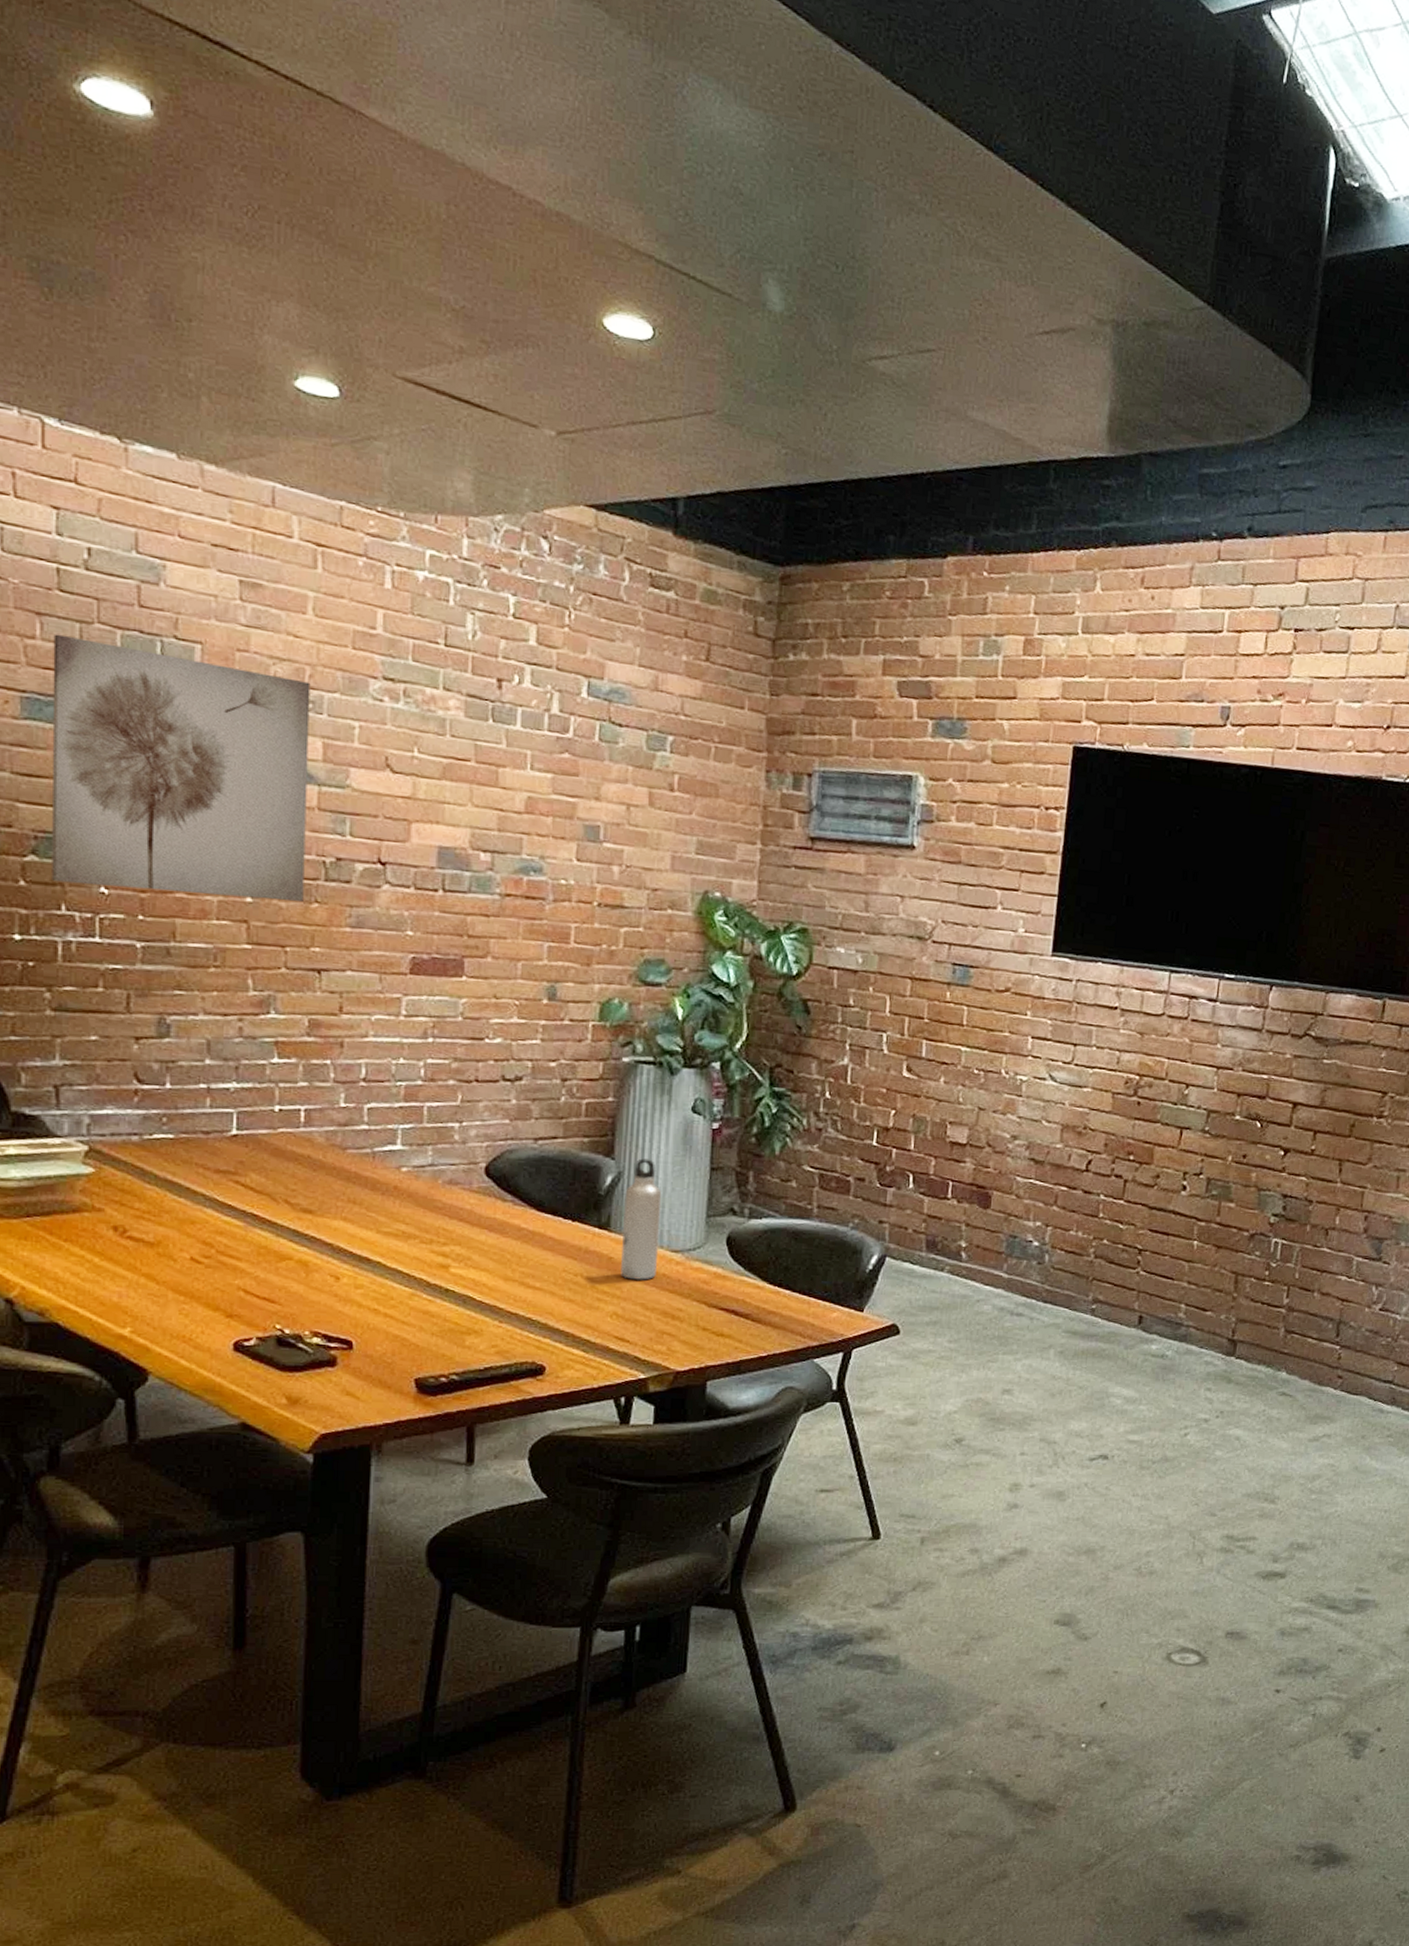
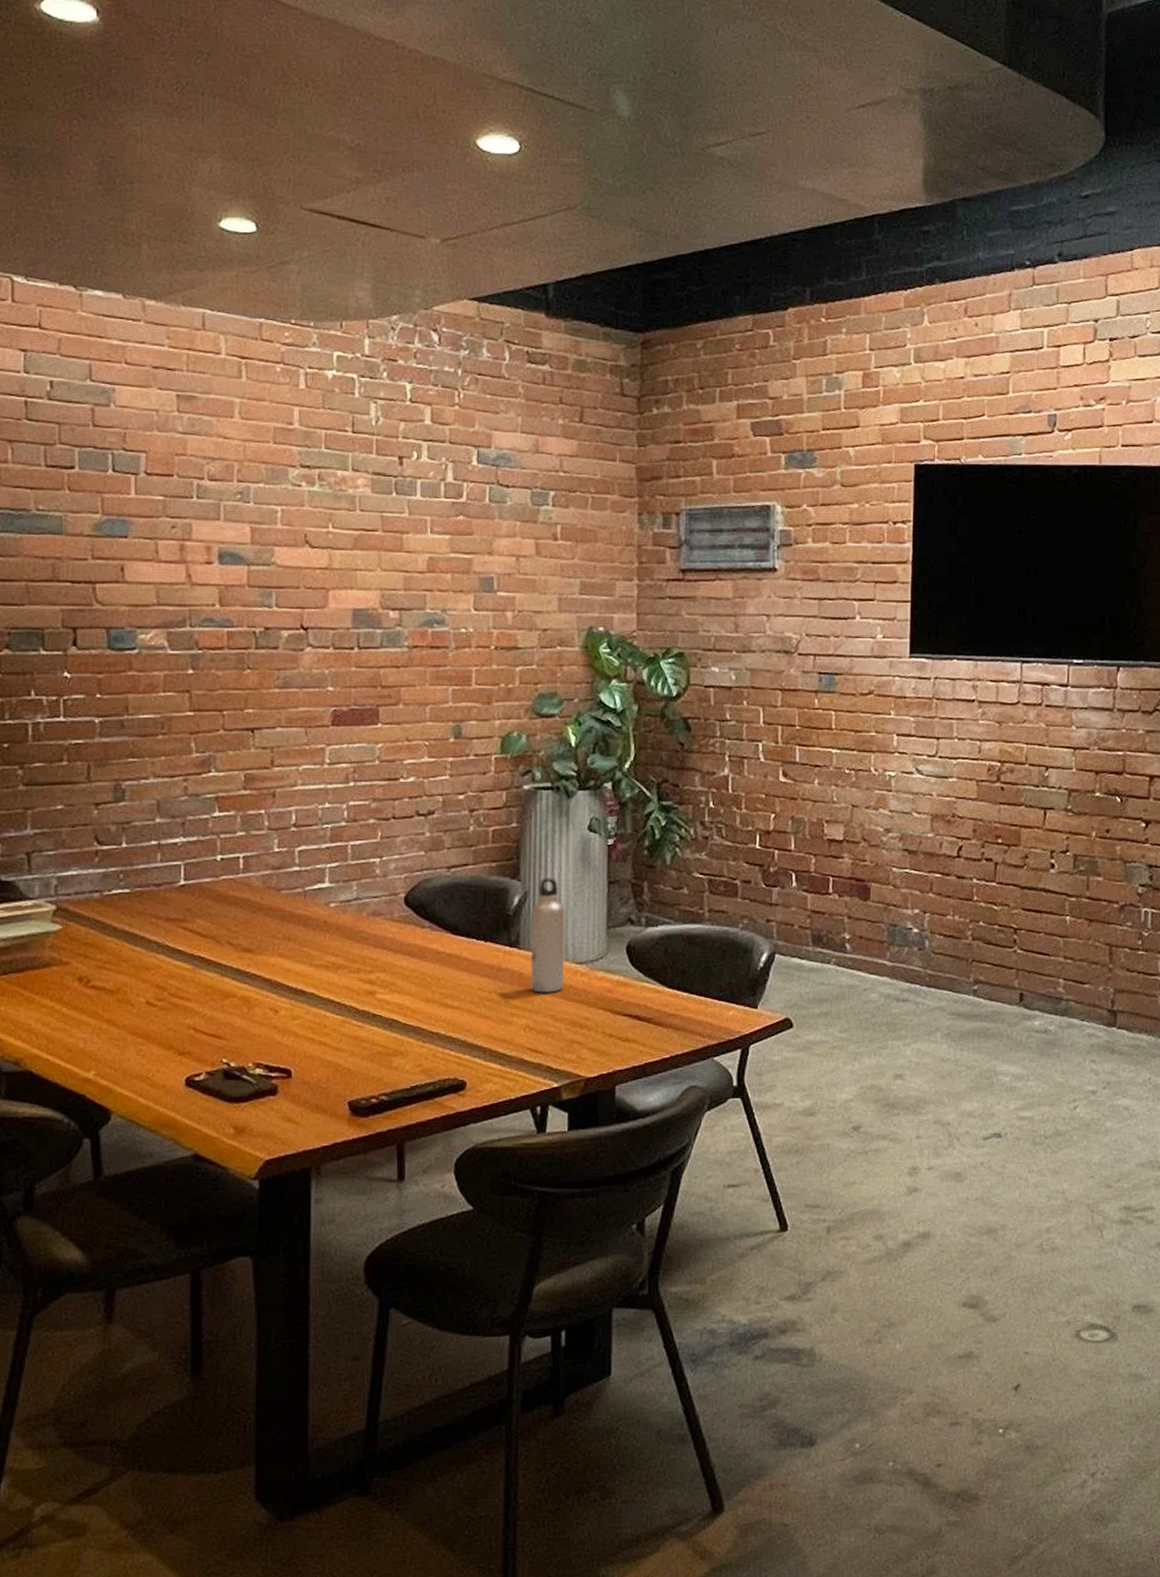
wall art: present [51,634,311,902] -> none [22,457,239,671]

